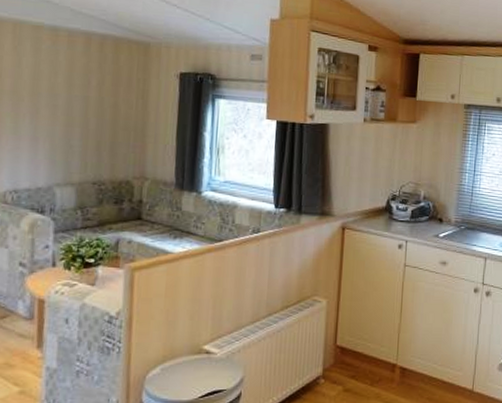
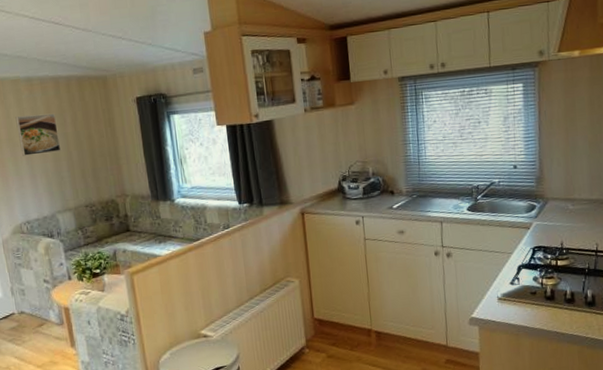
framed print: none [26,66,79,116] -> present [15,113,62,156]

